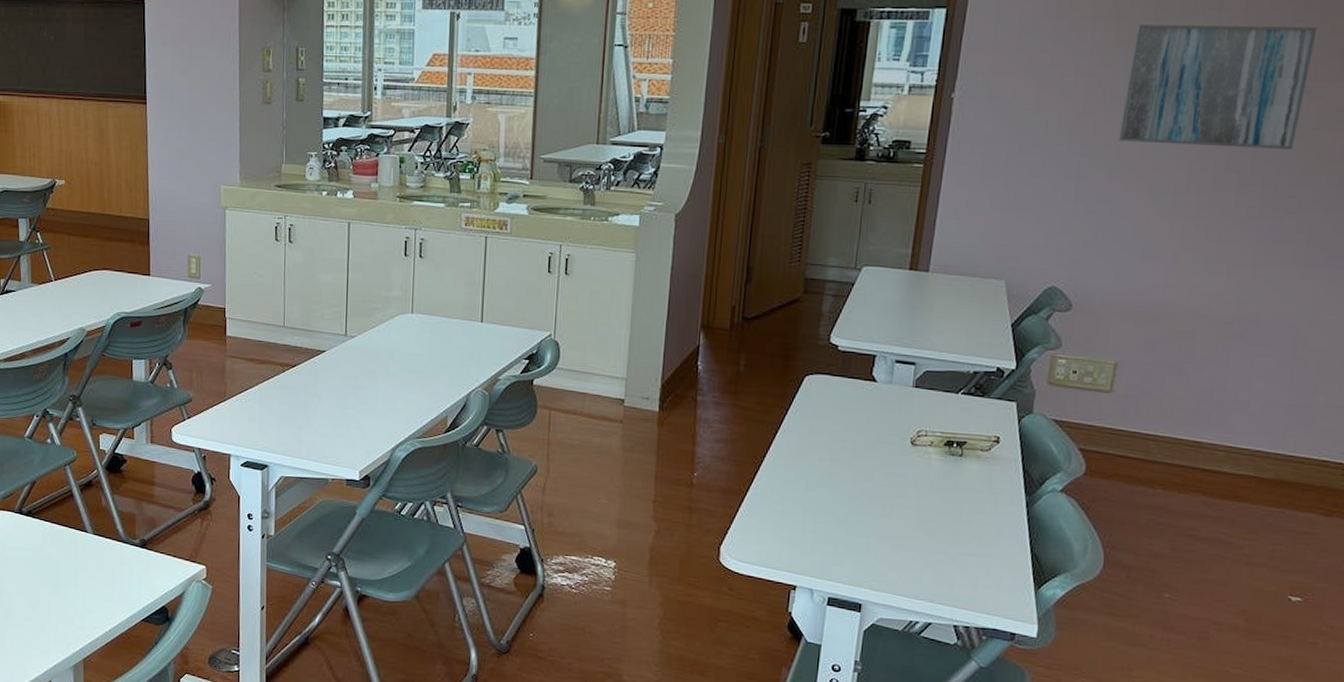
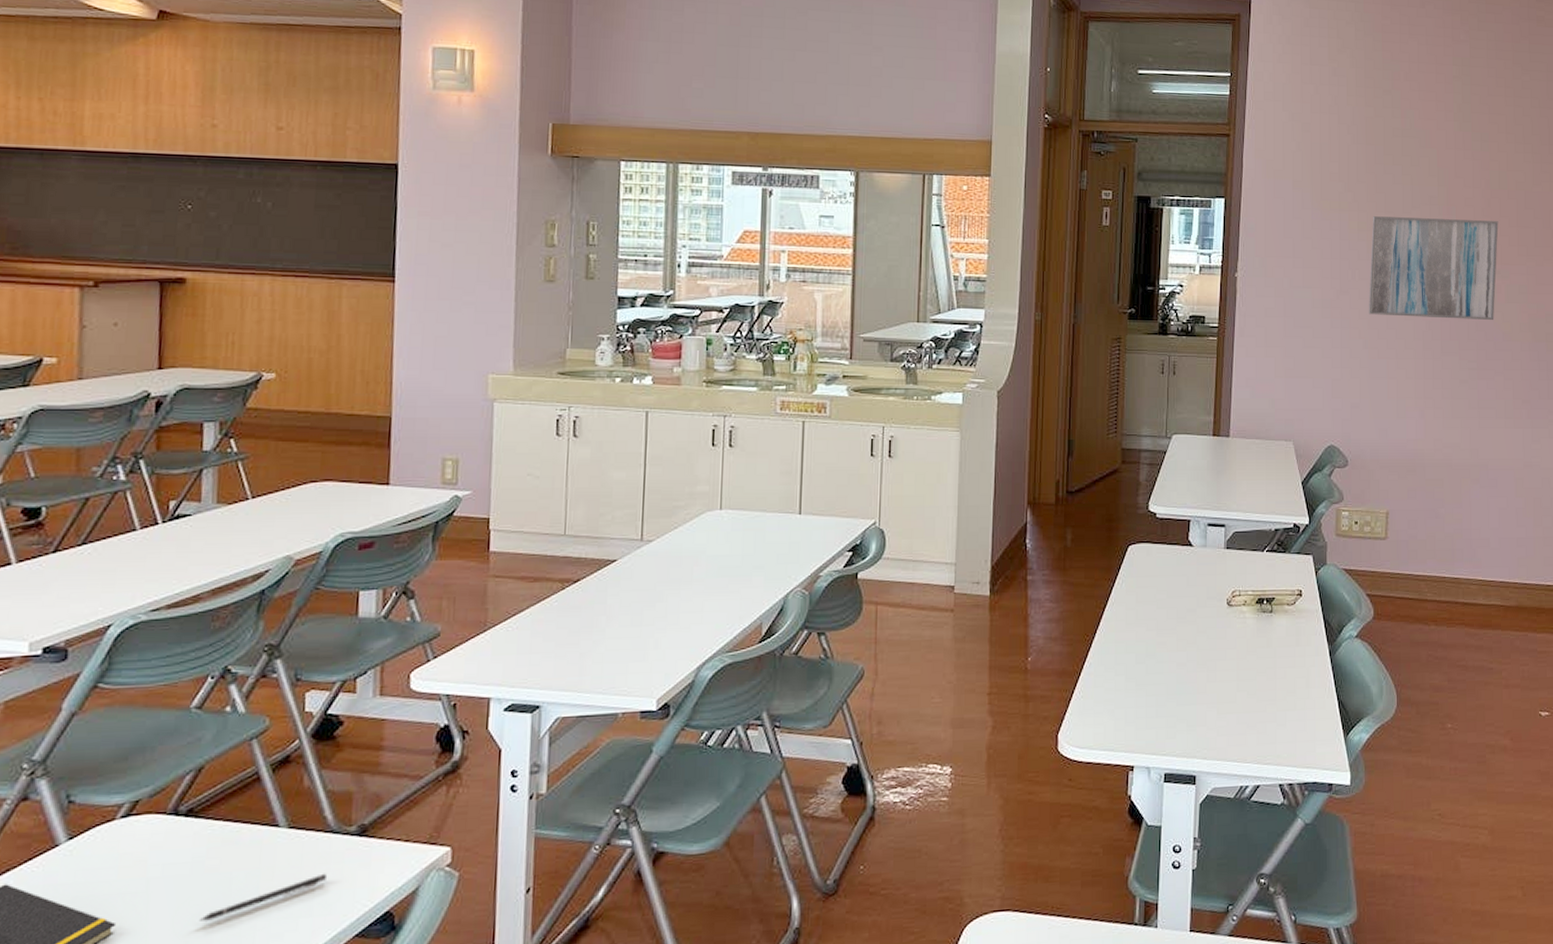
pen: none [40,571,121,592] -> present [198,873,327,921]

